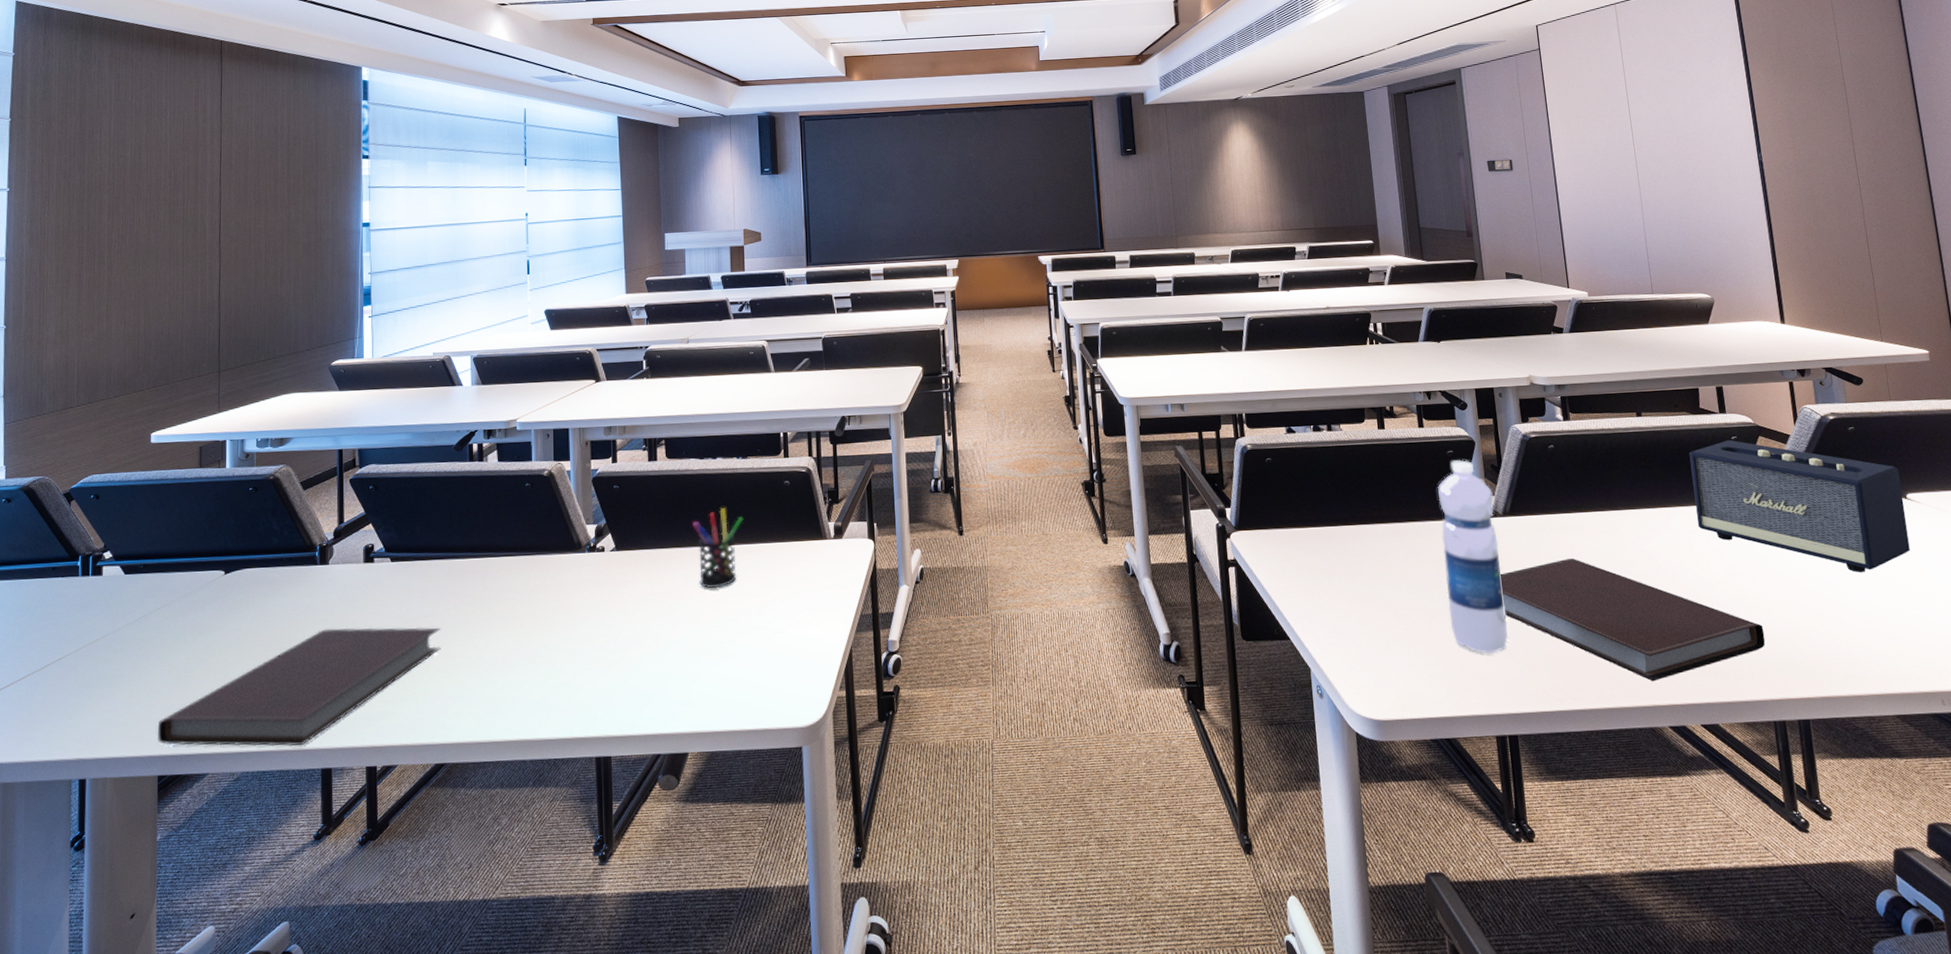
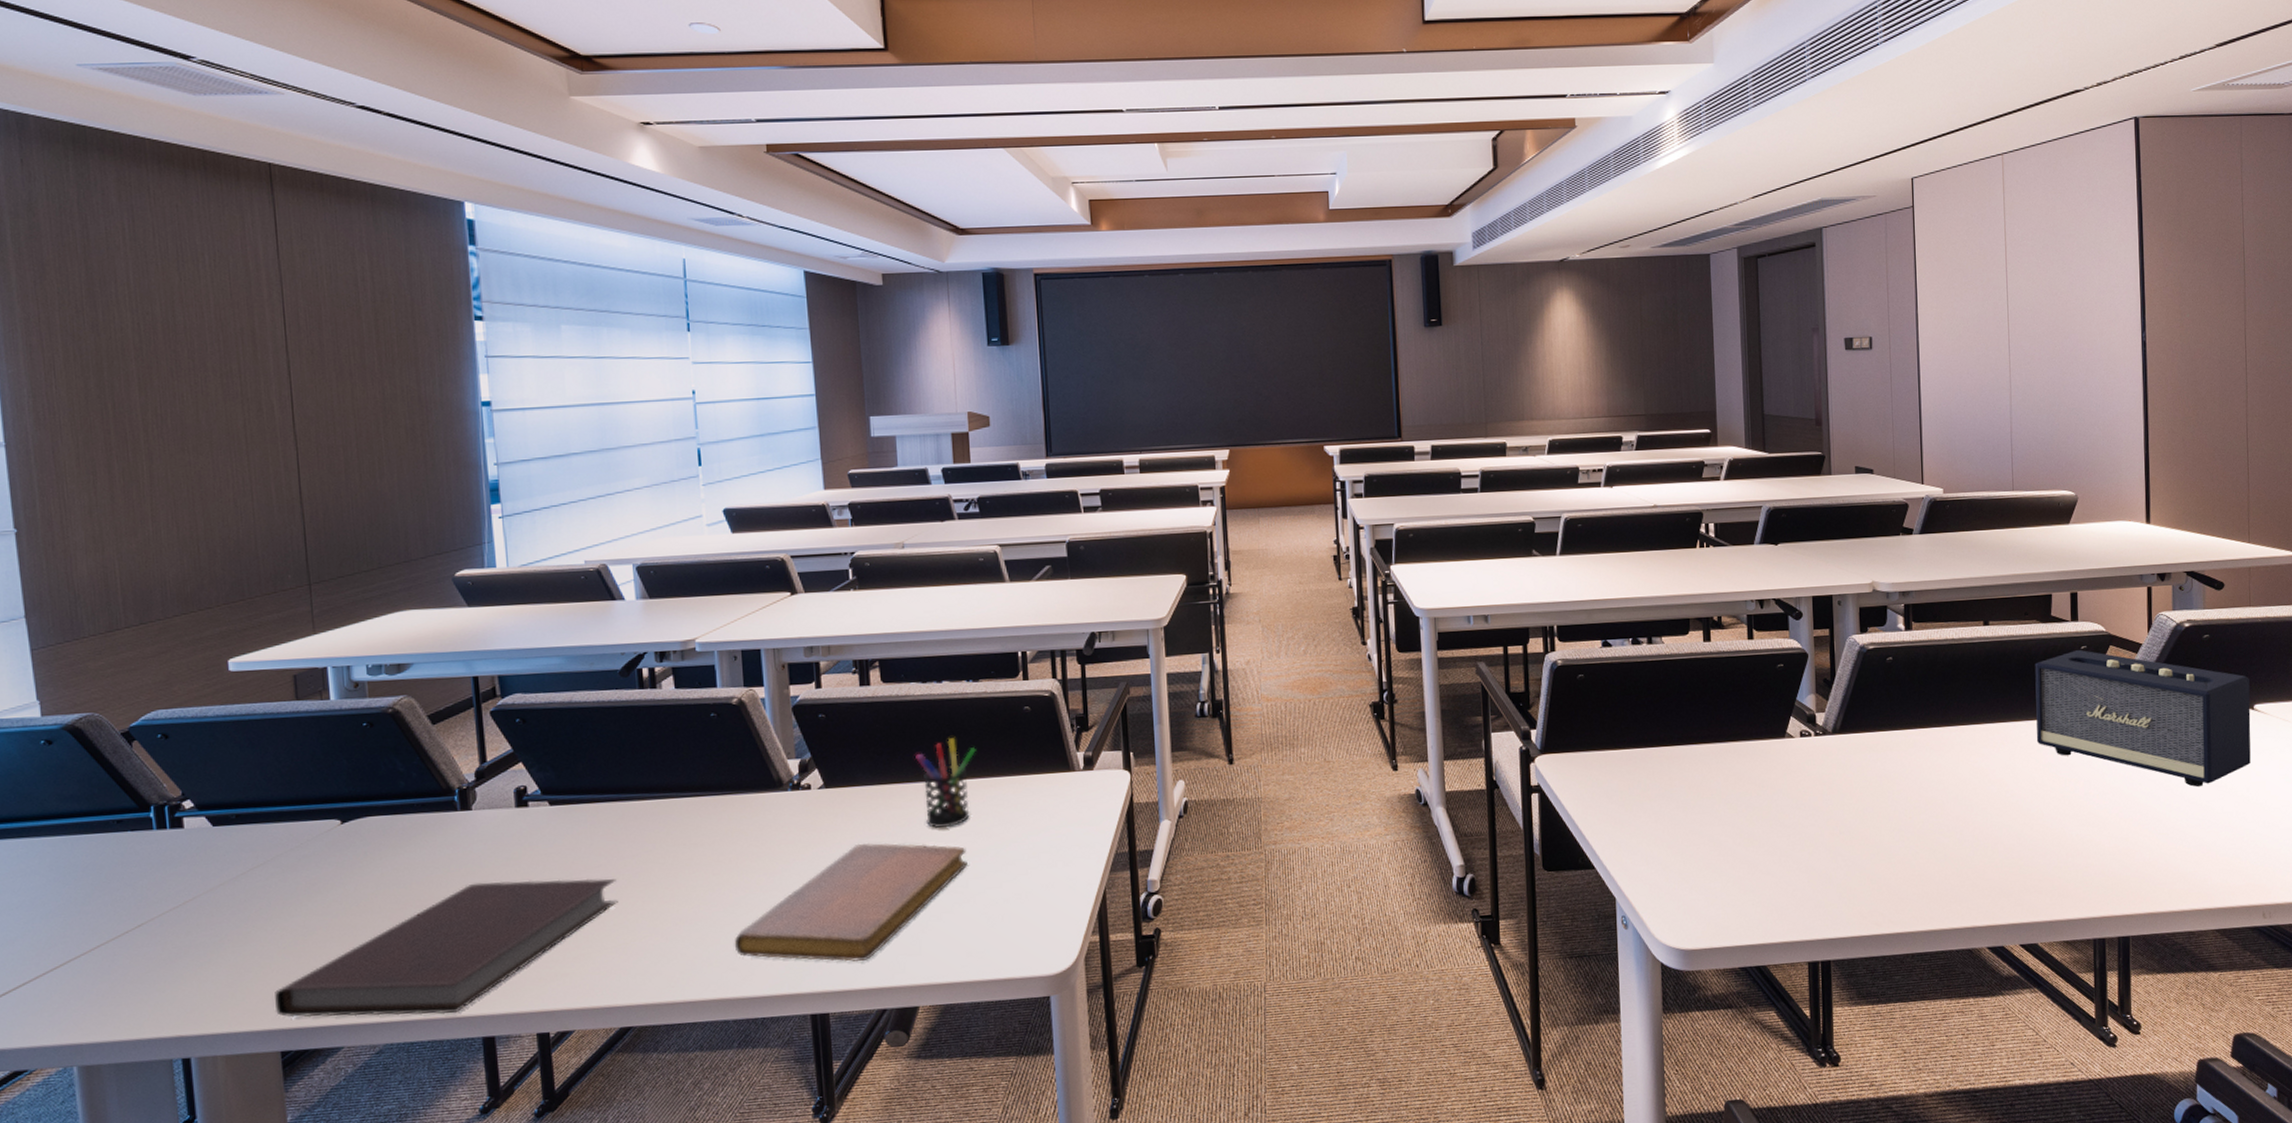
notebook: none [534,600,733,709] -> present [734,842,967,962]
water bottle: present [1438,460,1508,654] -> none [1764,674,1829,879]
notebook: present [1499,557,1766,682] -> none [1824,776,2094,903]

